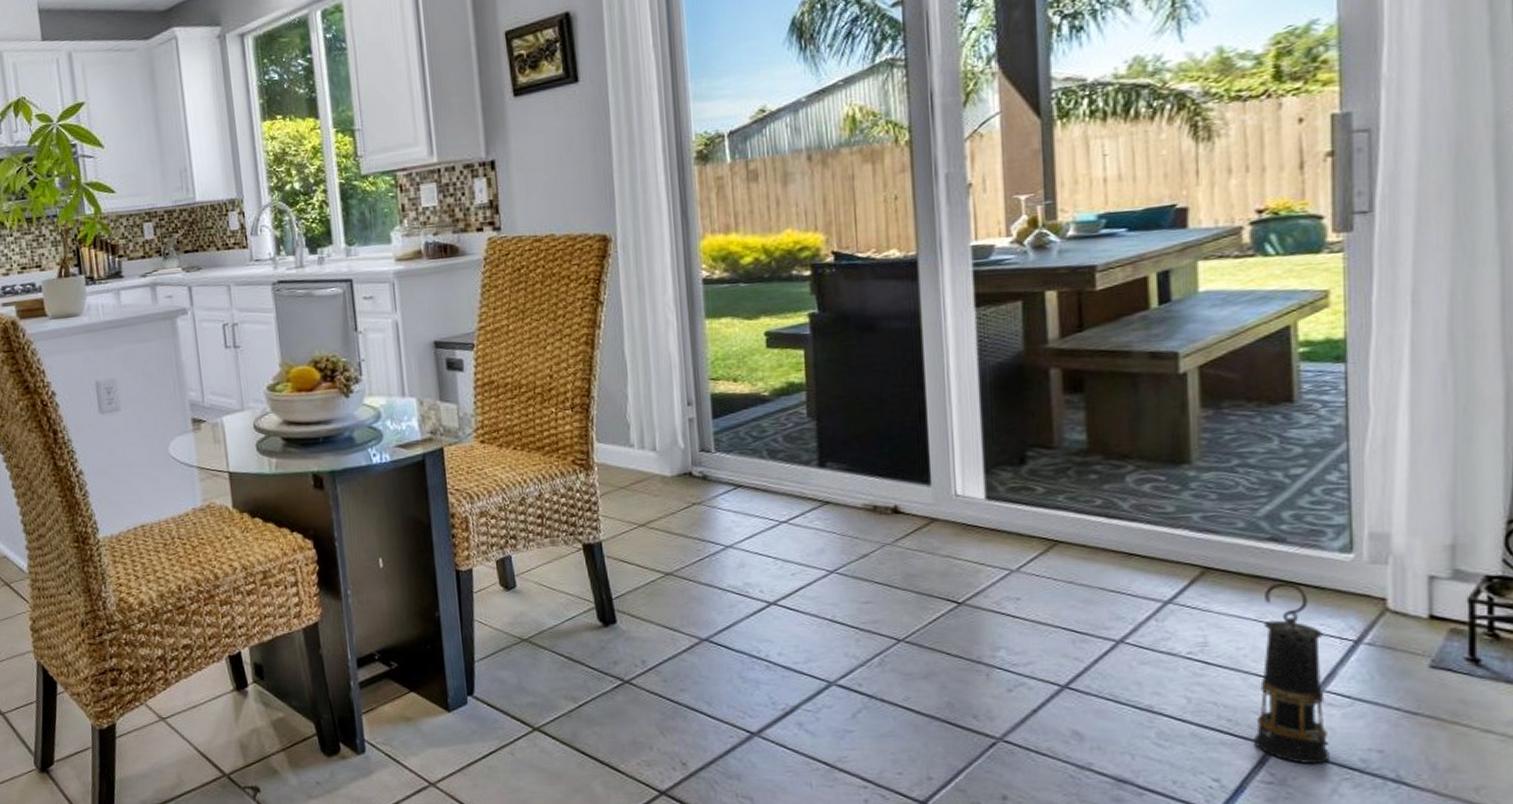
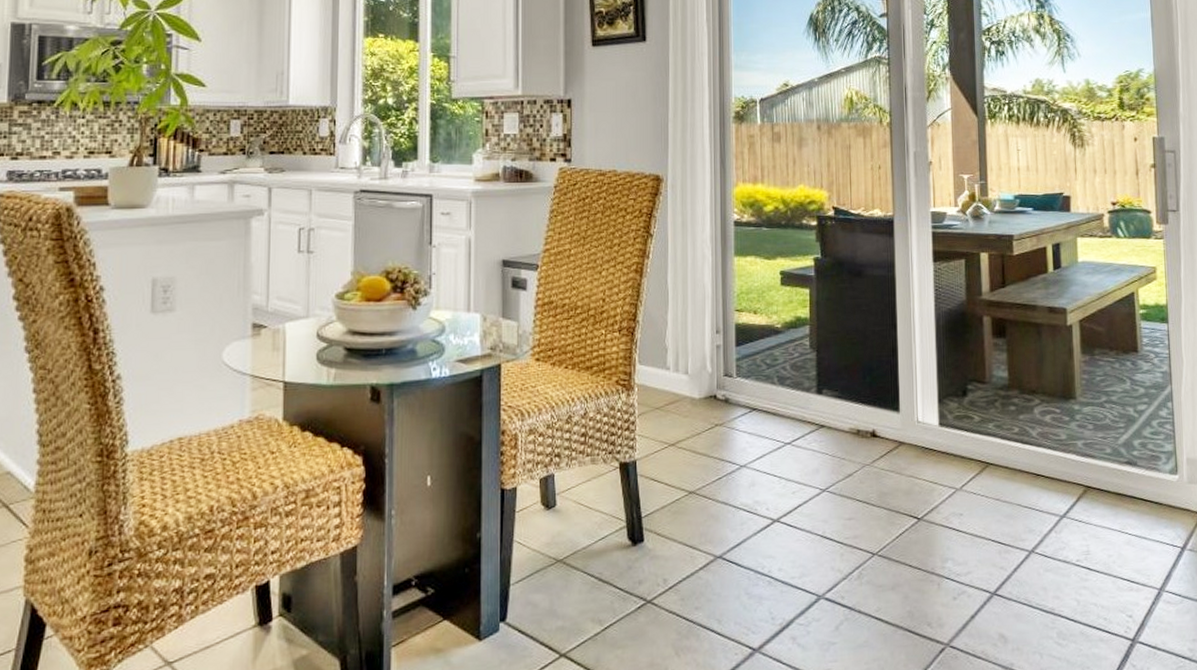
lantern: present [1253,582,1330,765] -> none [1121,499,1170,656]

